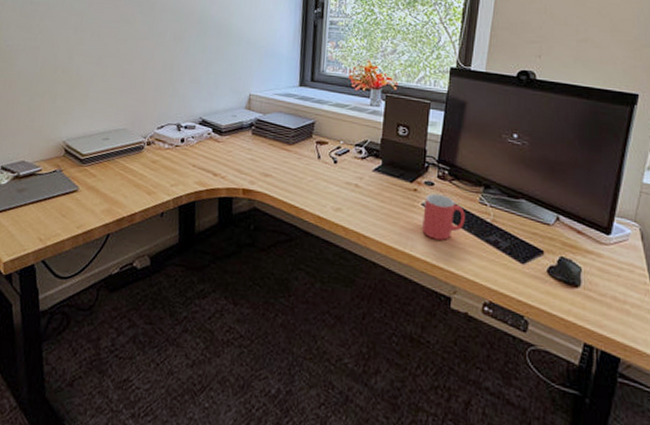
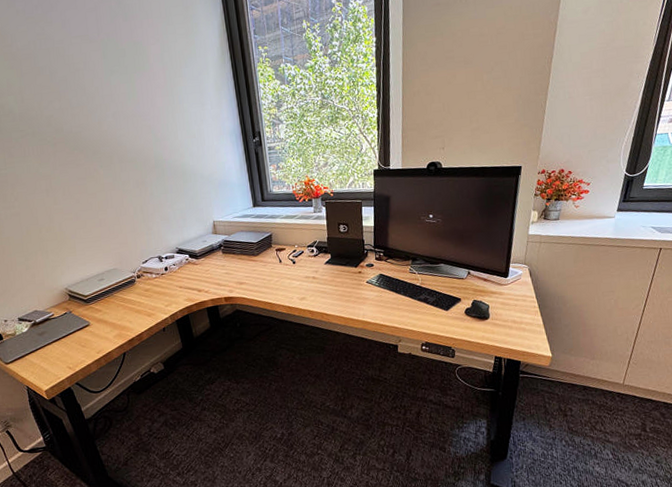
mug: present [422,193,465,240] -> none [368,271,401,306]

